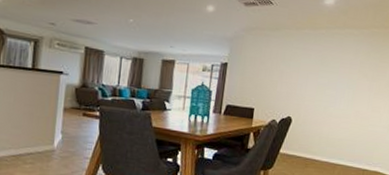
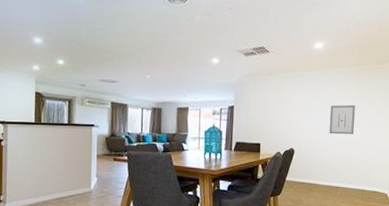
wall art: none [332,71,364,107] -> present [329,104,355,135]

